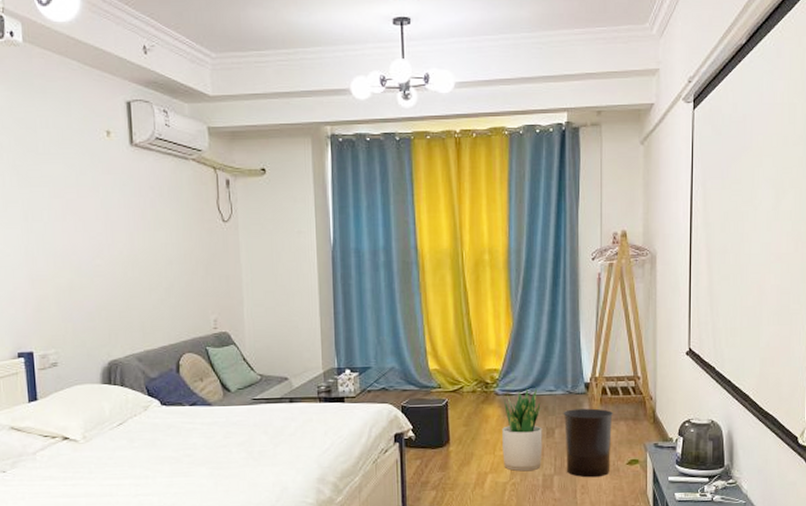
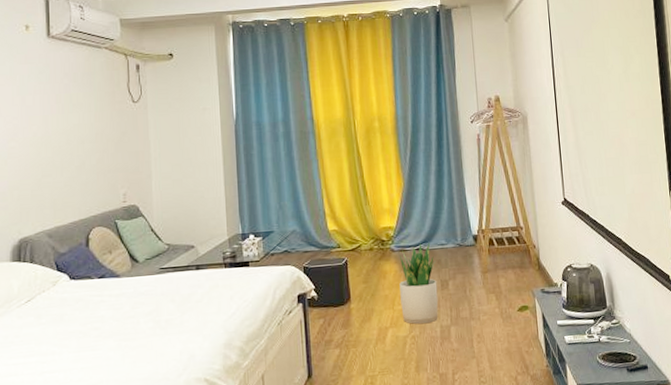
waste bin: present [563,408,613,478] -> none [455,259,503,326]

